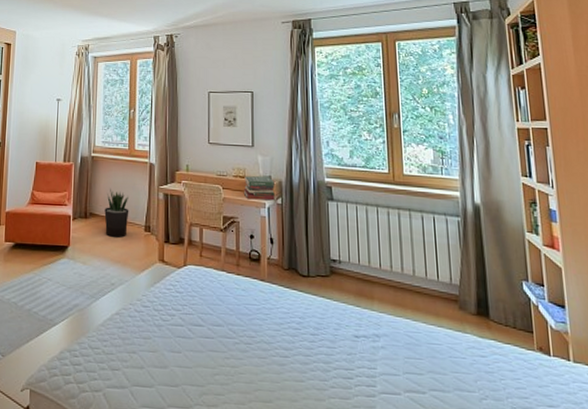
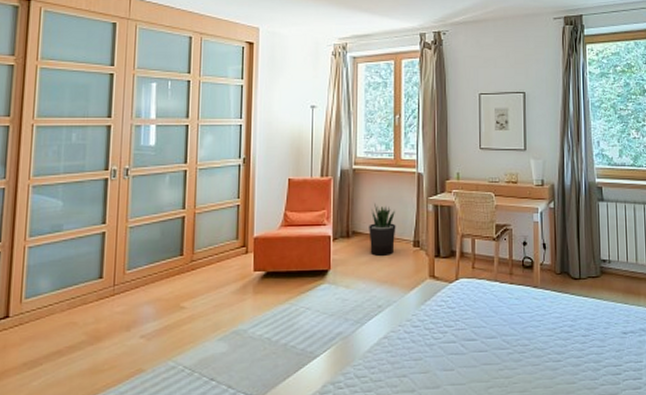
books: present [243,175,275,201] -> none [516,179,547,205]

